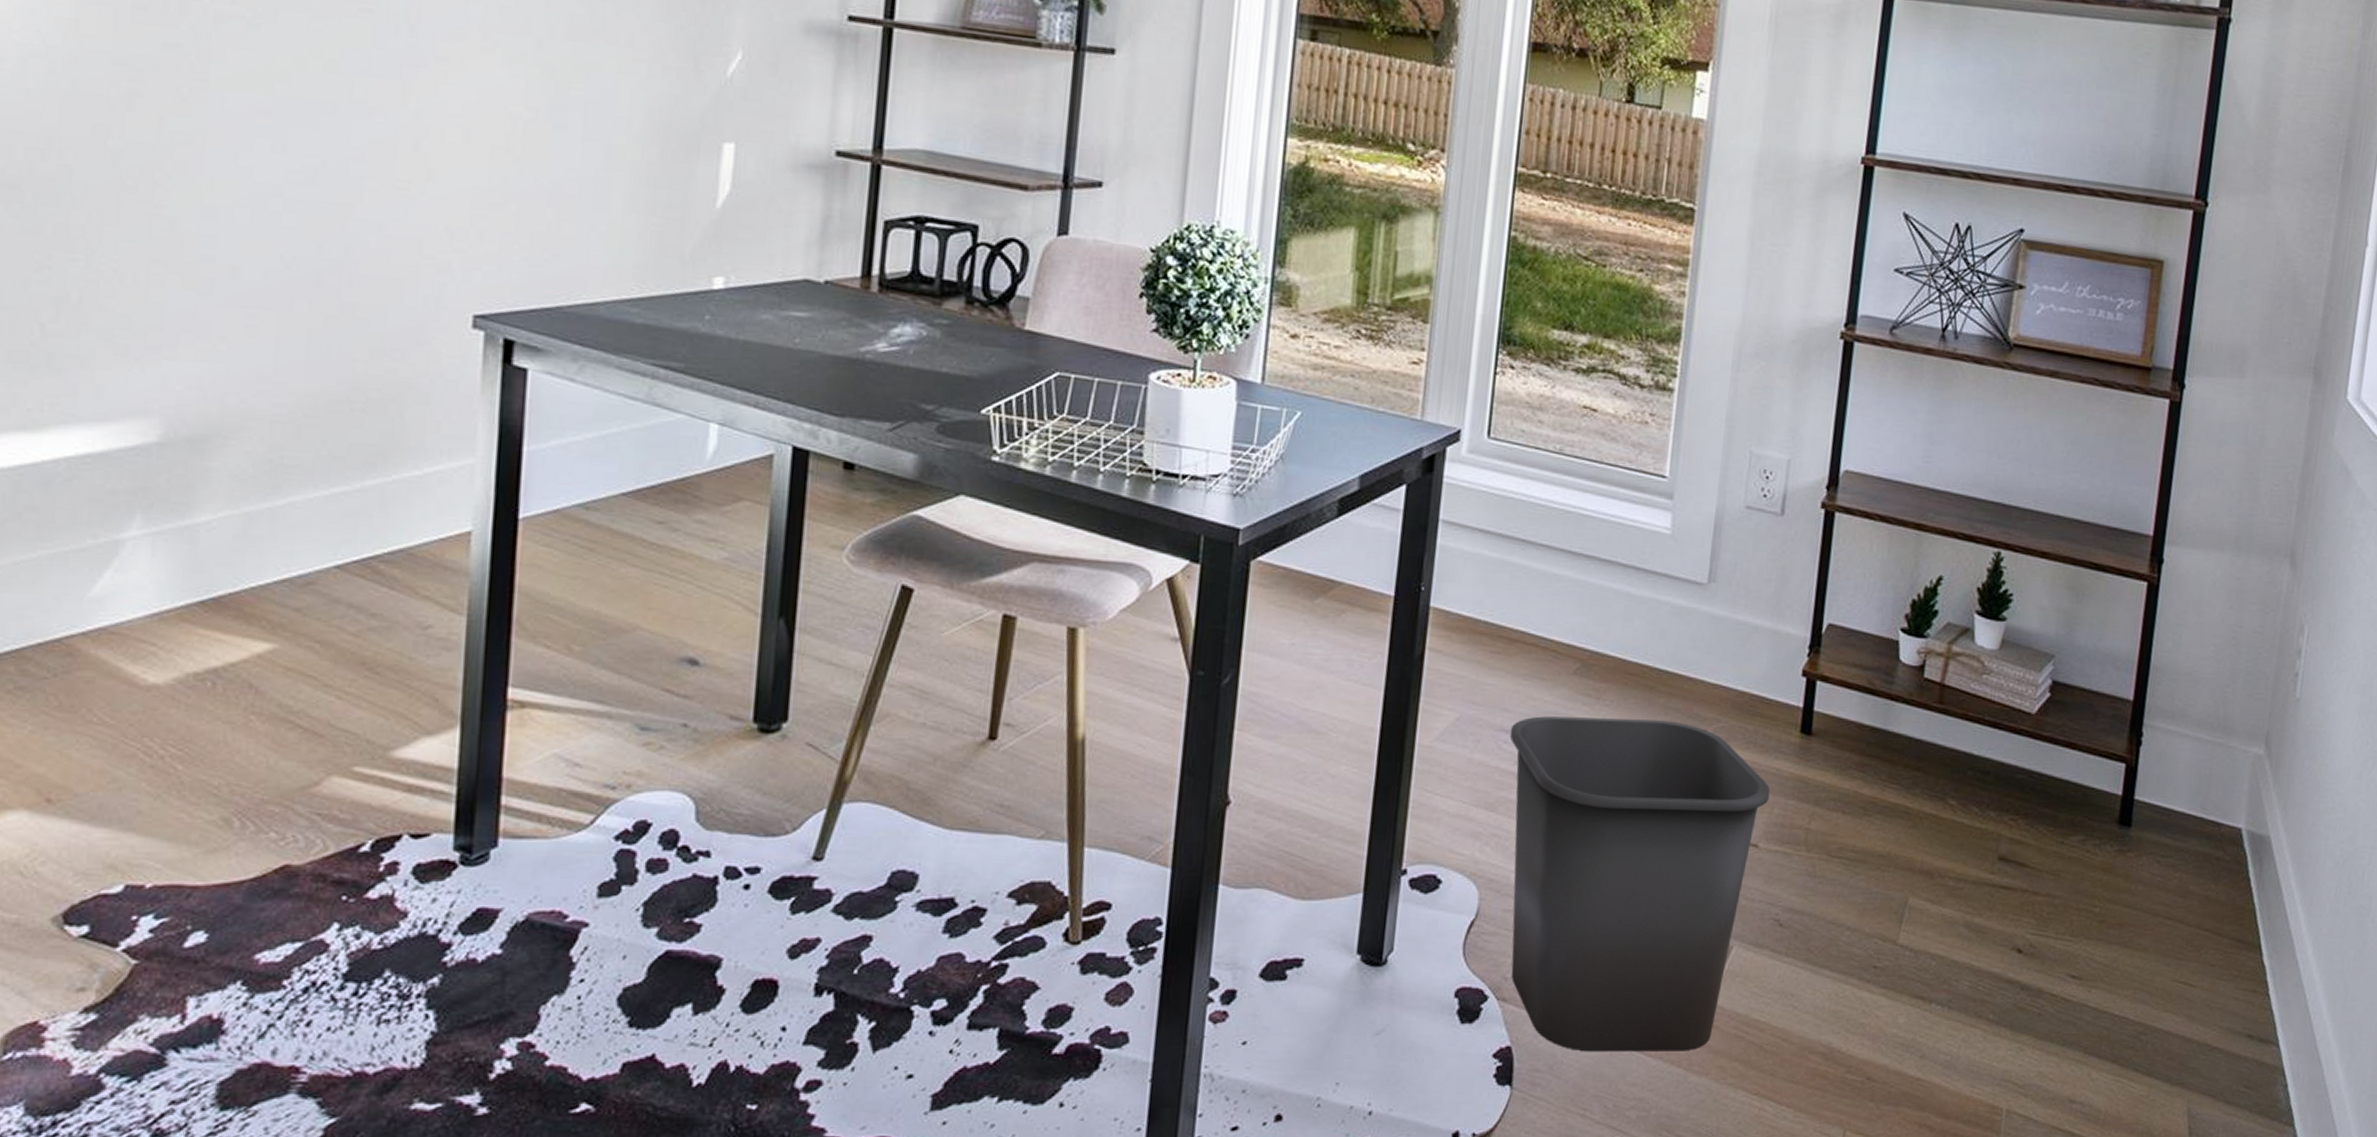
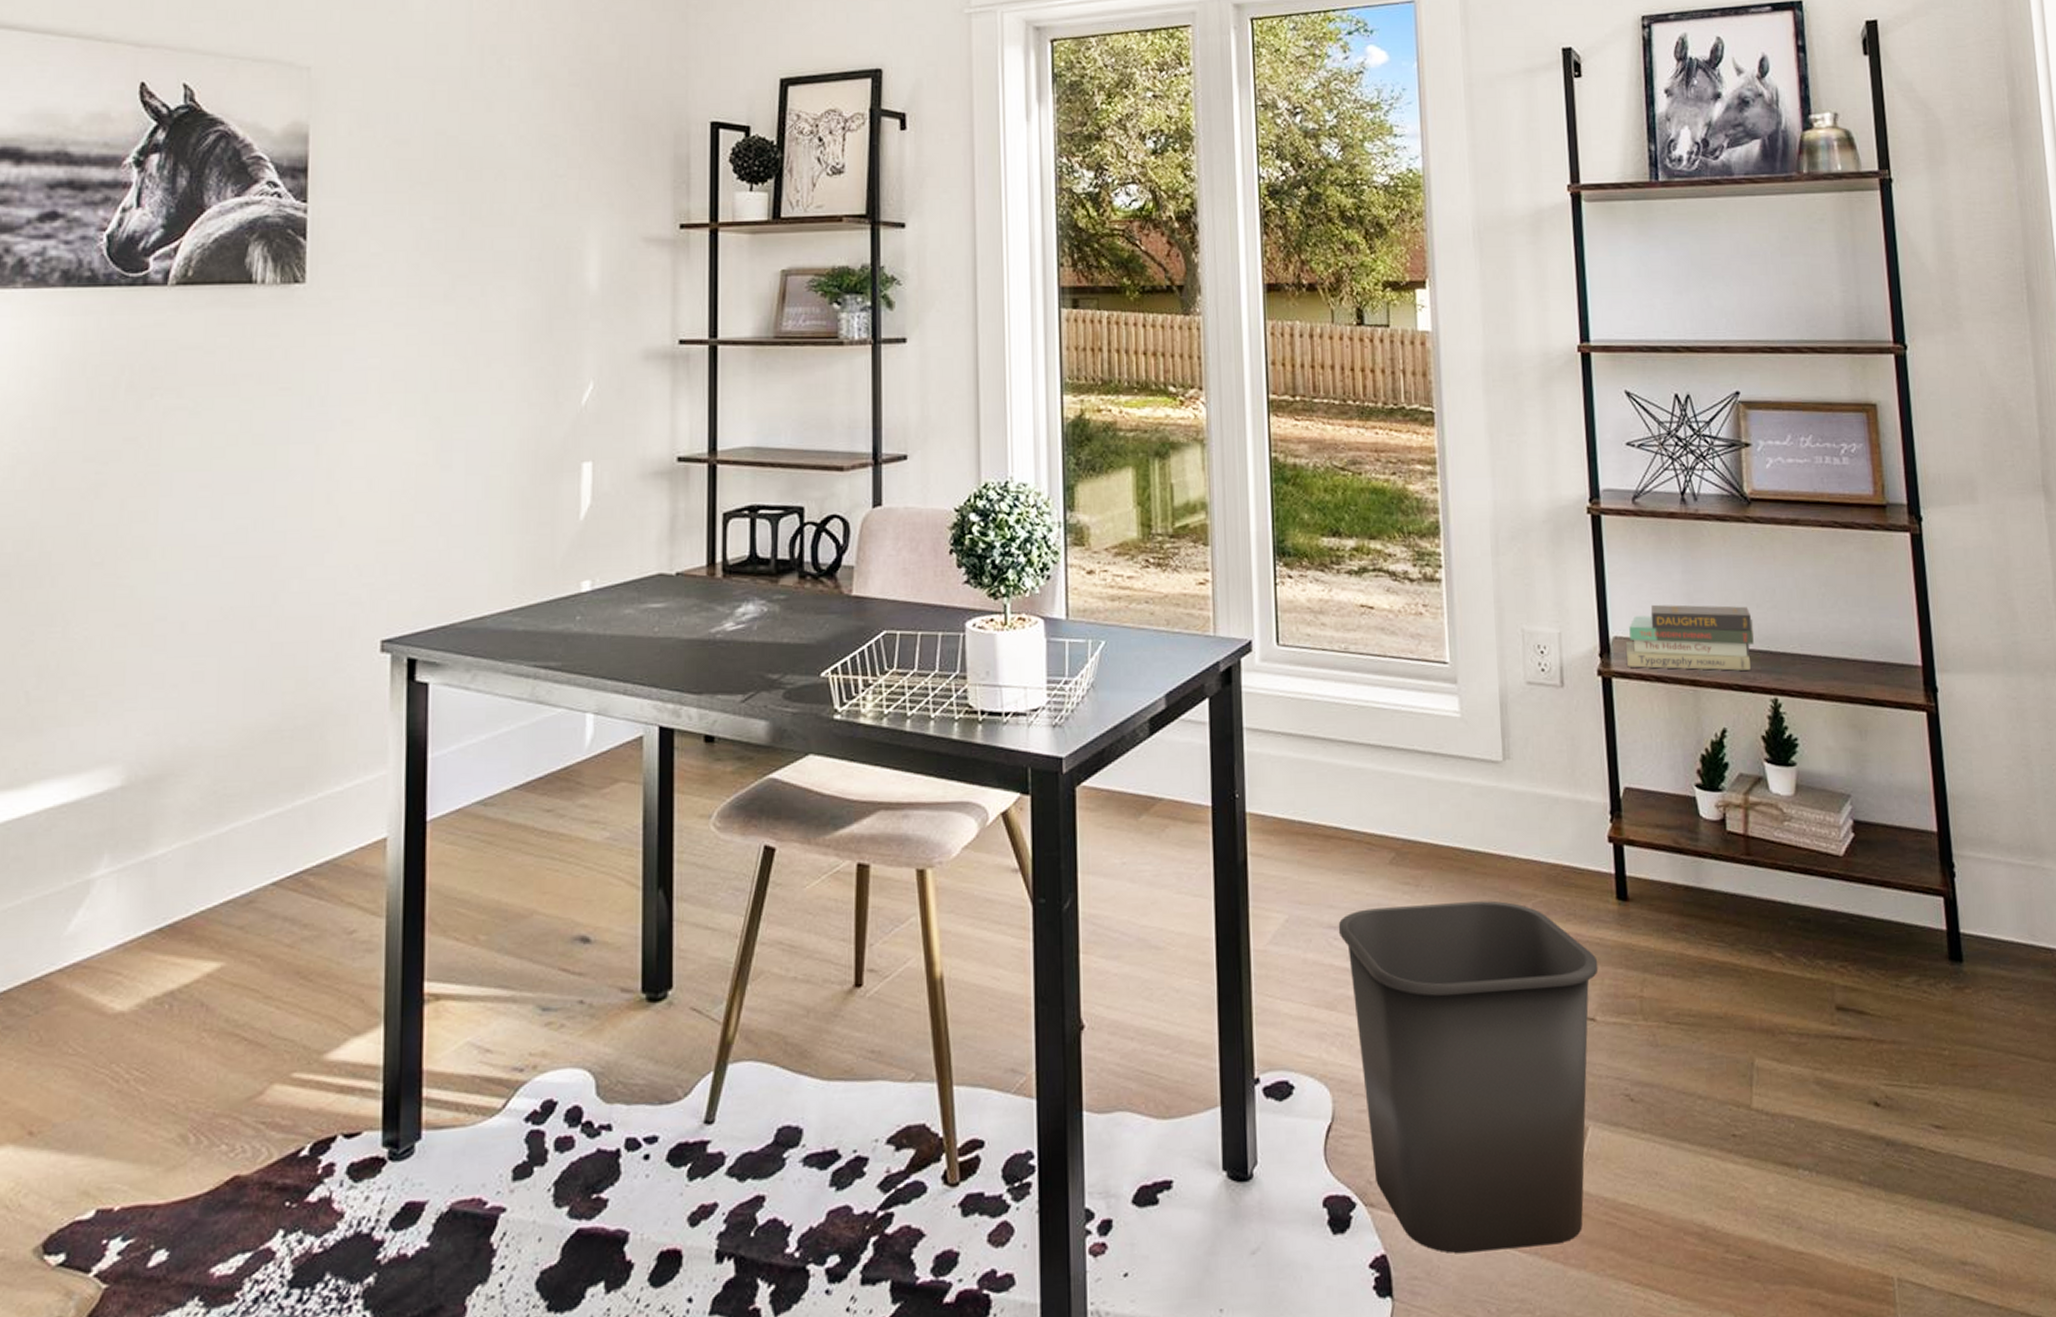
books: none [1854,441,1992,521] -> present [1626,604,1754,671]

